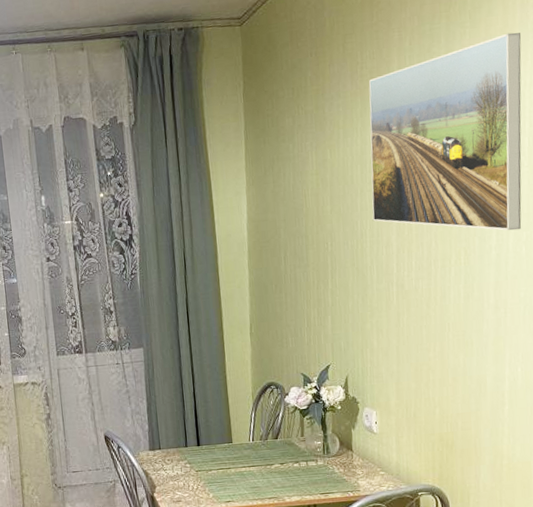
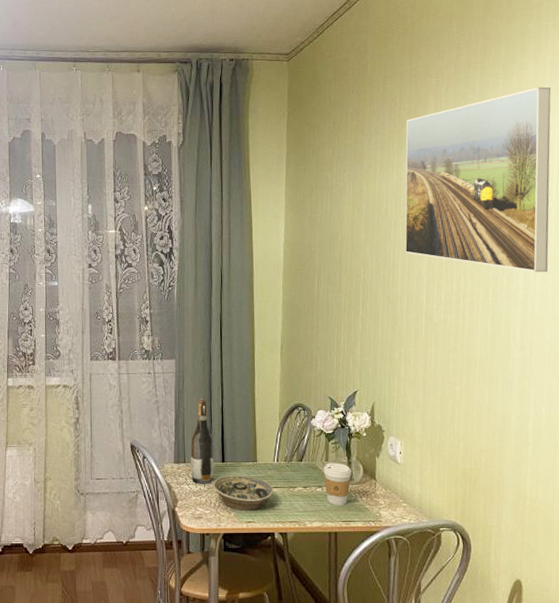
wine bottle: none [164,385,190,469] -> present [190,399,215,484]
bowl: none [189,457,251,492] -> present [213,475,274,511]
coffee cup: none [299,437,328,479] -> present [323,462,352,506]

